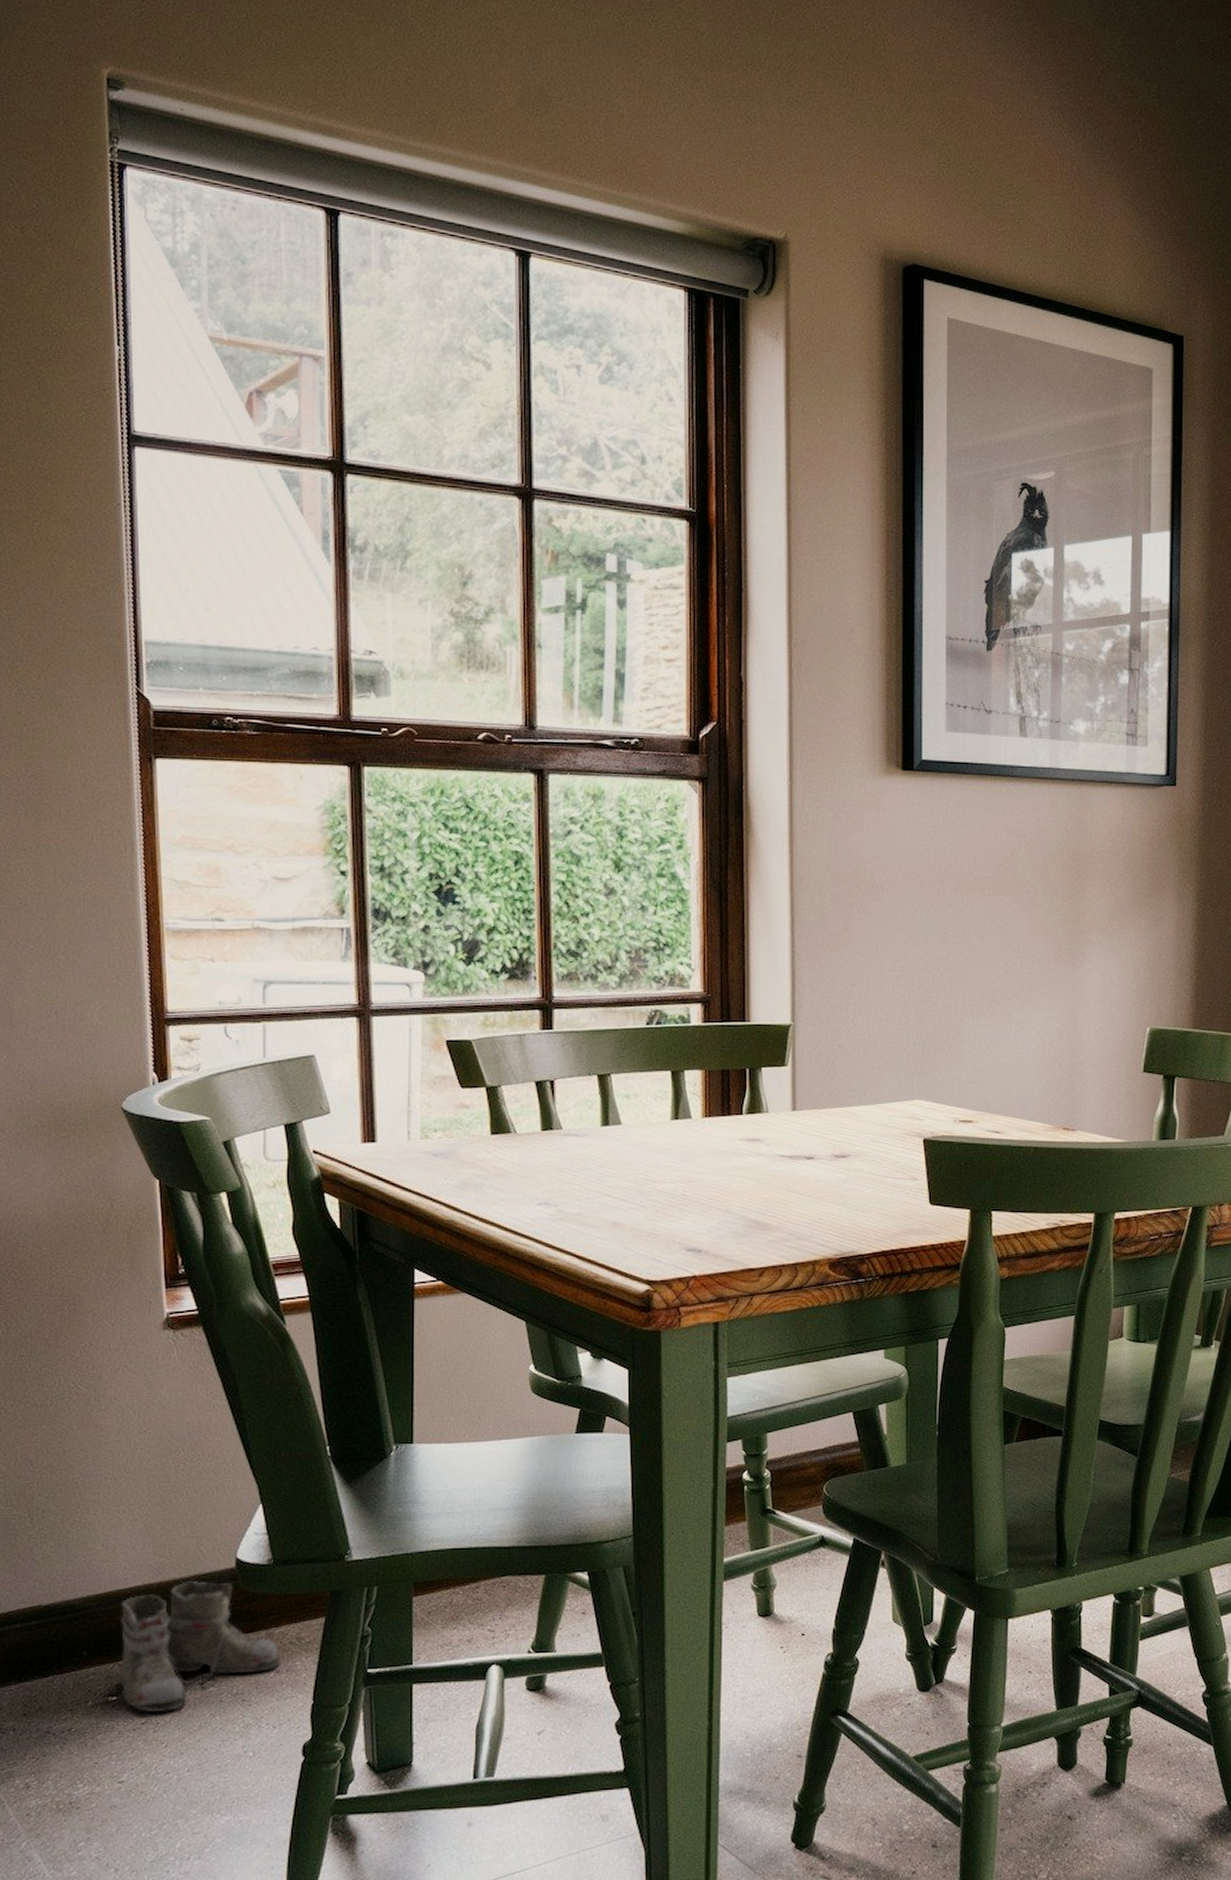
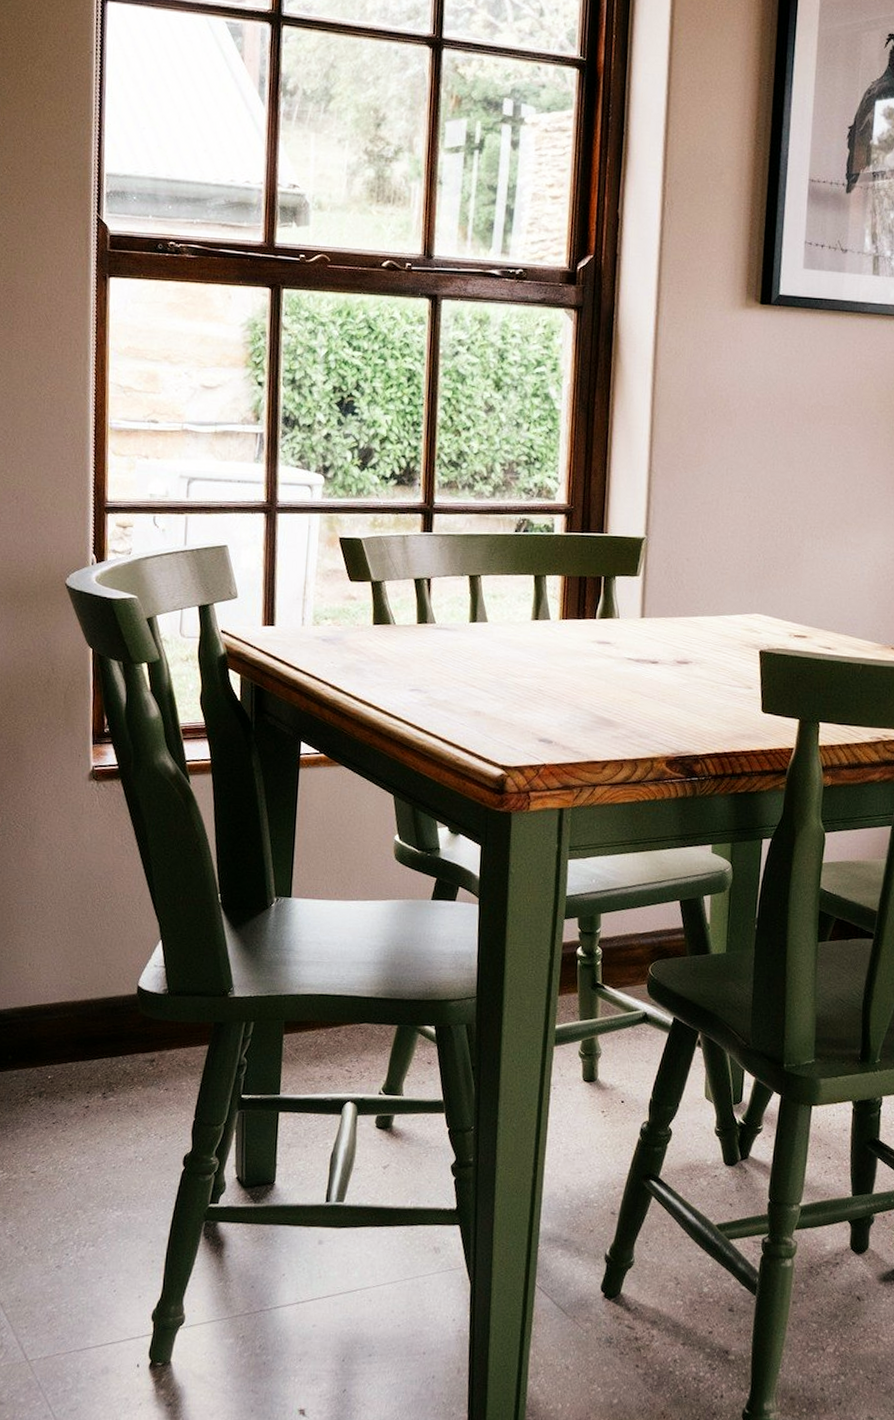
boots: present [91,1580,280,1712] -> none [13,1002,169,1115]

